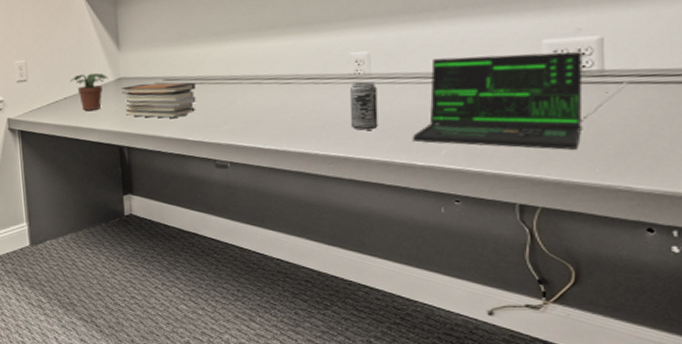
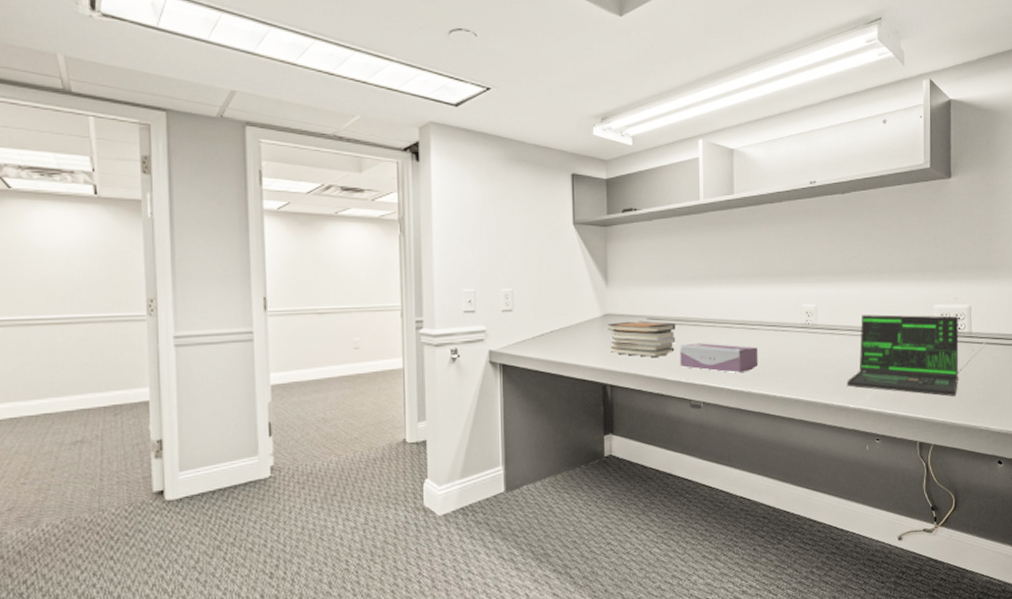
potted plant: present [70,72,108,111] -> none [557,307,595,346]
tissue box: none [201,101,295,132] -> present [680,343,759,374]
beverage can: present [349,81,378,131] -> none [801,331,822,375]

